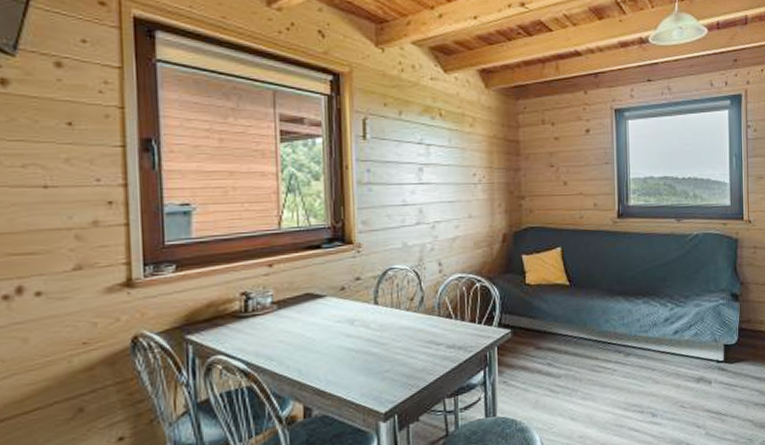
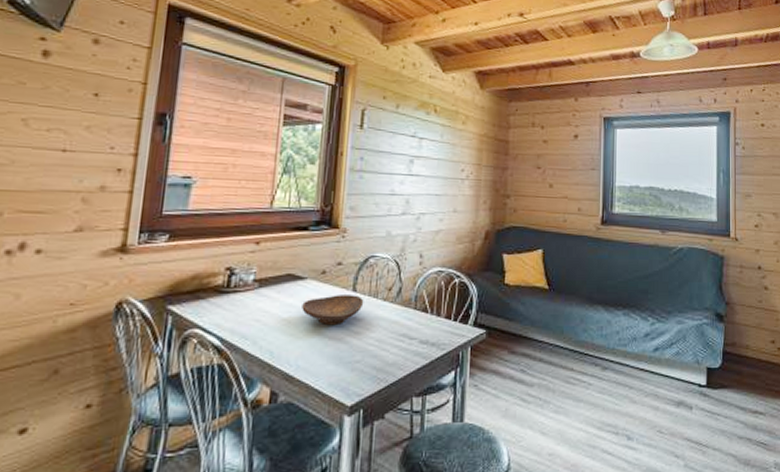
decorative bowl: none [324,308,387,339] -> present [302,295,364,324]

